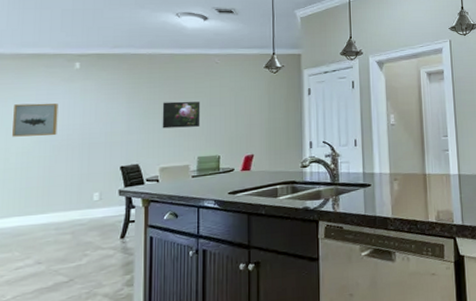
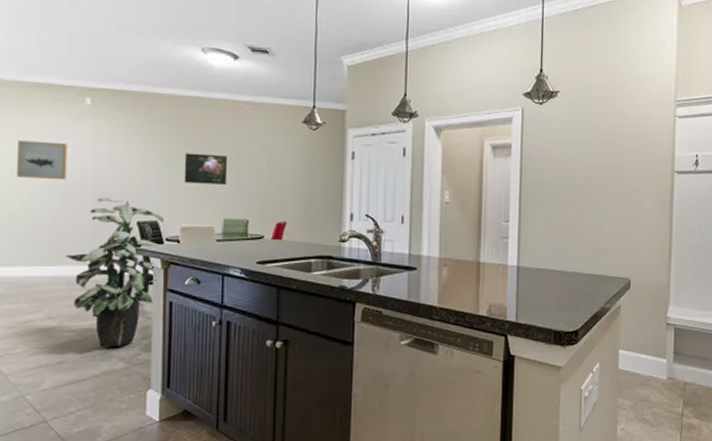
indoor plant: none [54,147,144,286] -> present [65,197,164,347]

